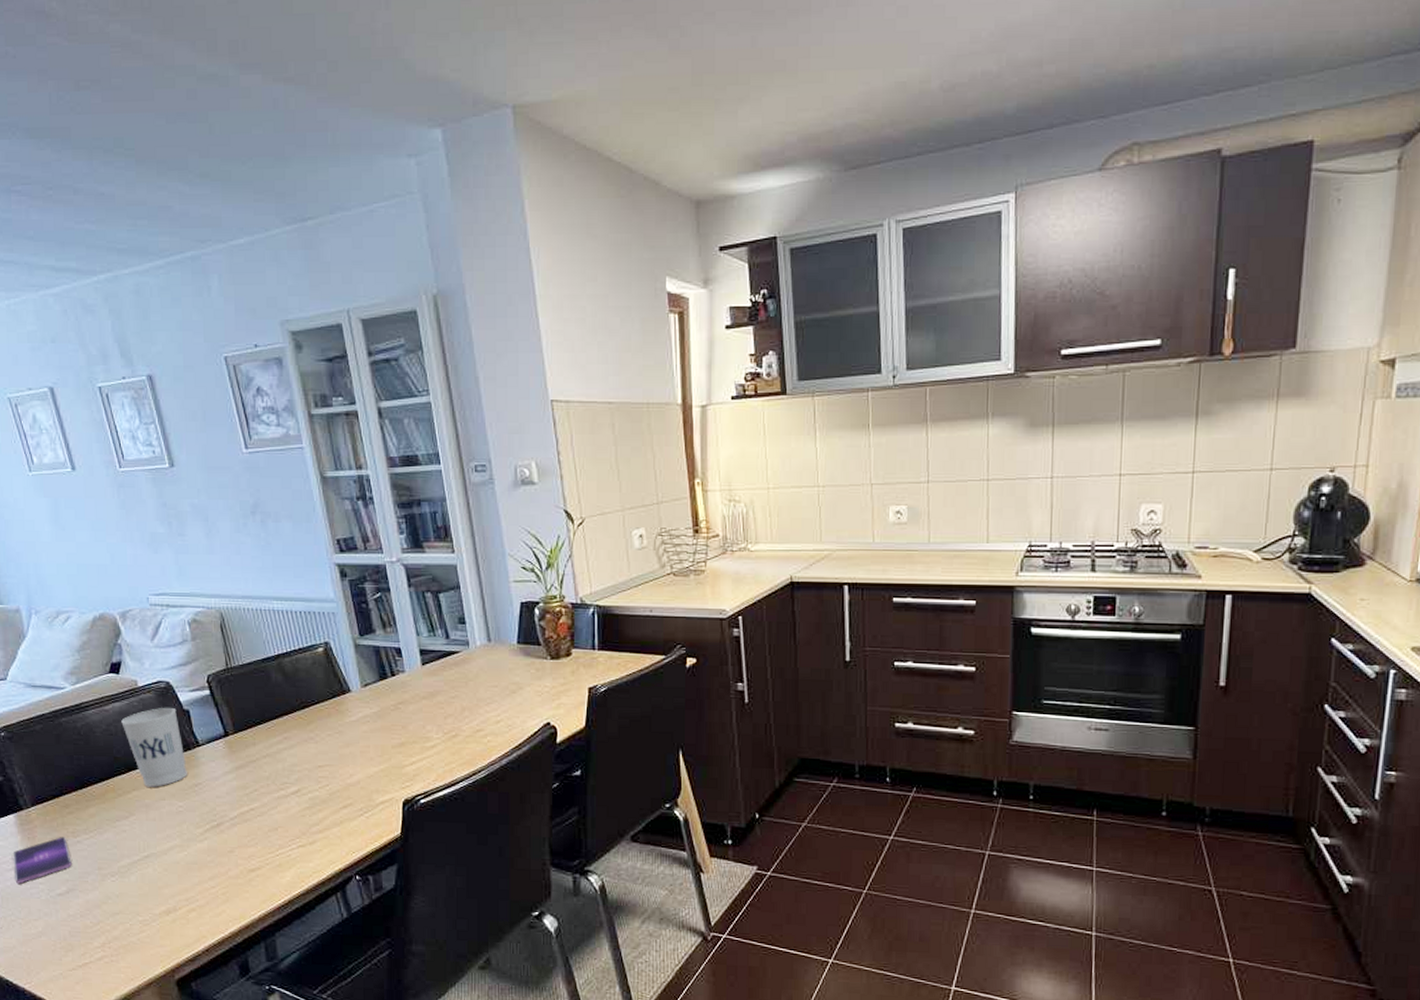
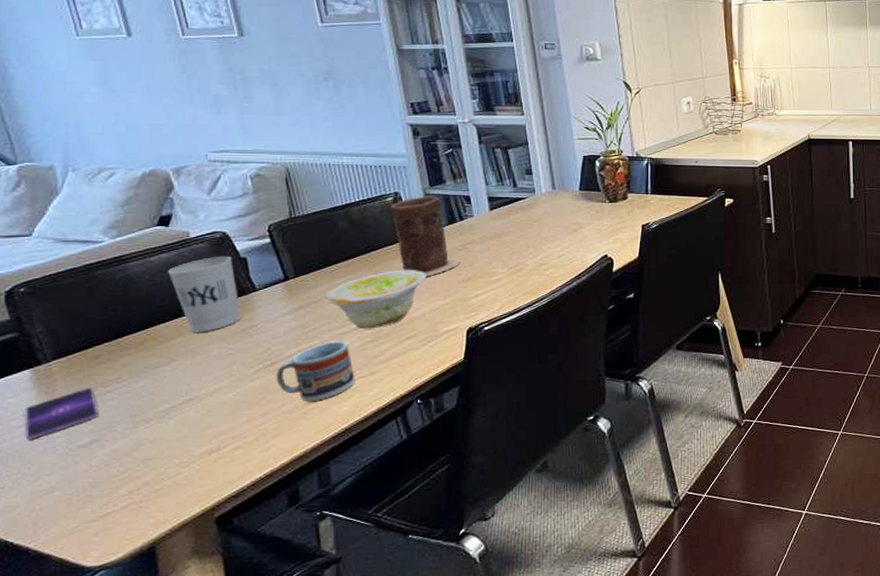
cup: none [222,805,295,869] -> present [276,341,355,402]
bowl: none [263,729,361,794] -> present [326,269,427,329]
vase: none [321,647,394,738] -> present [390,196,461,276]

